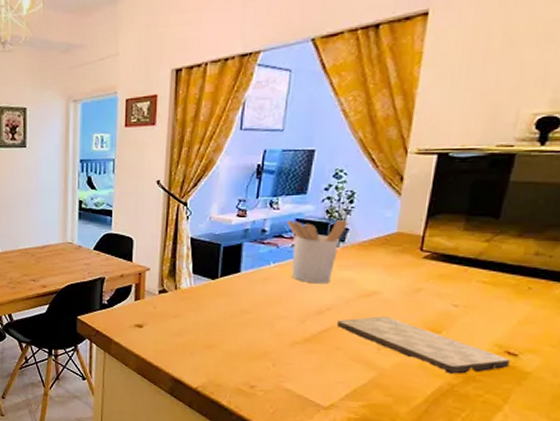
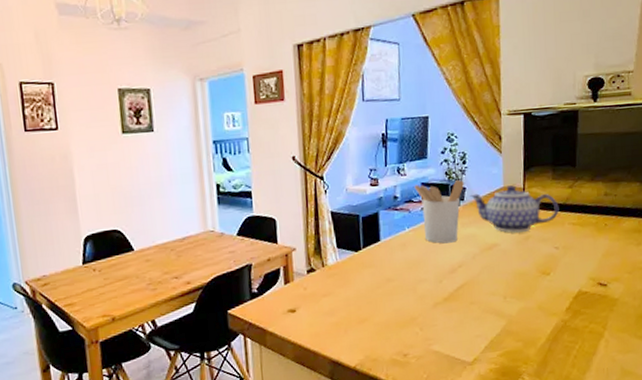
cutting board: present [337,316,511,375] -> none [469,266,603,312]
teapot: none [352,230,468,283] -> present [470,184,559,233]

